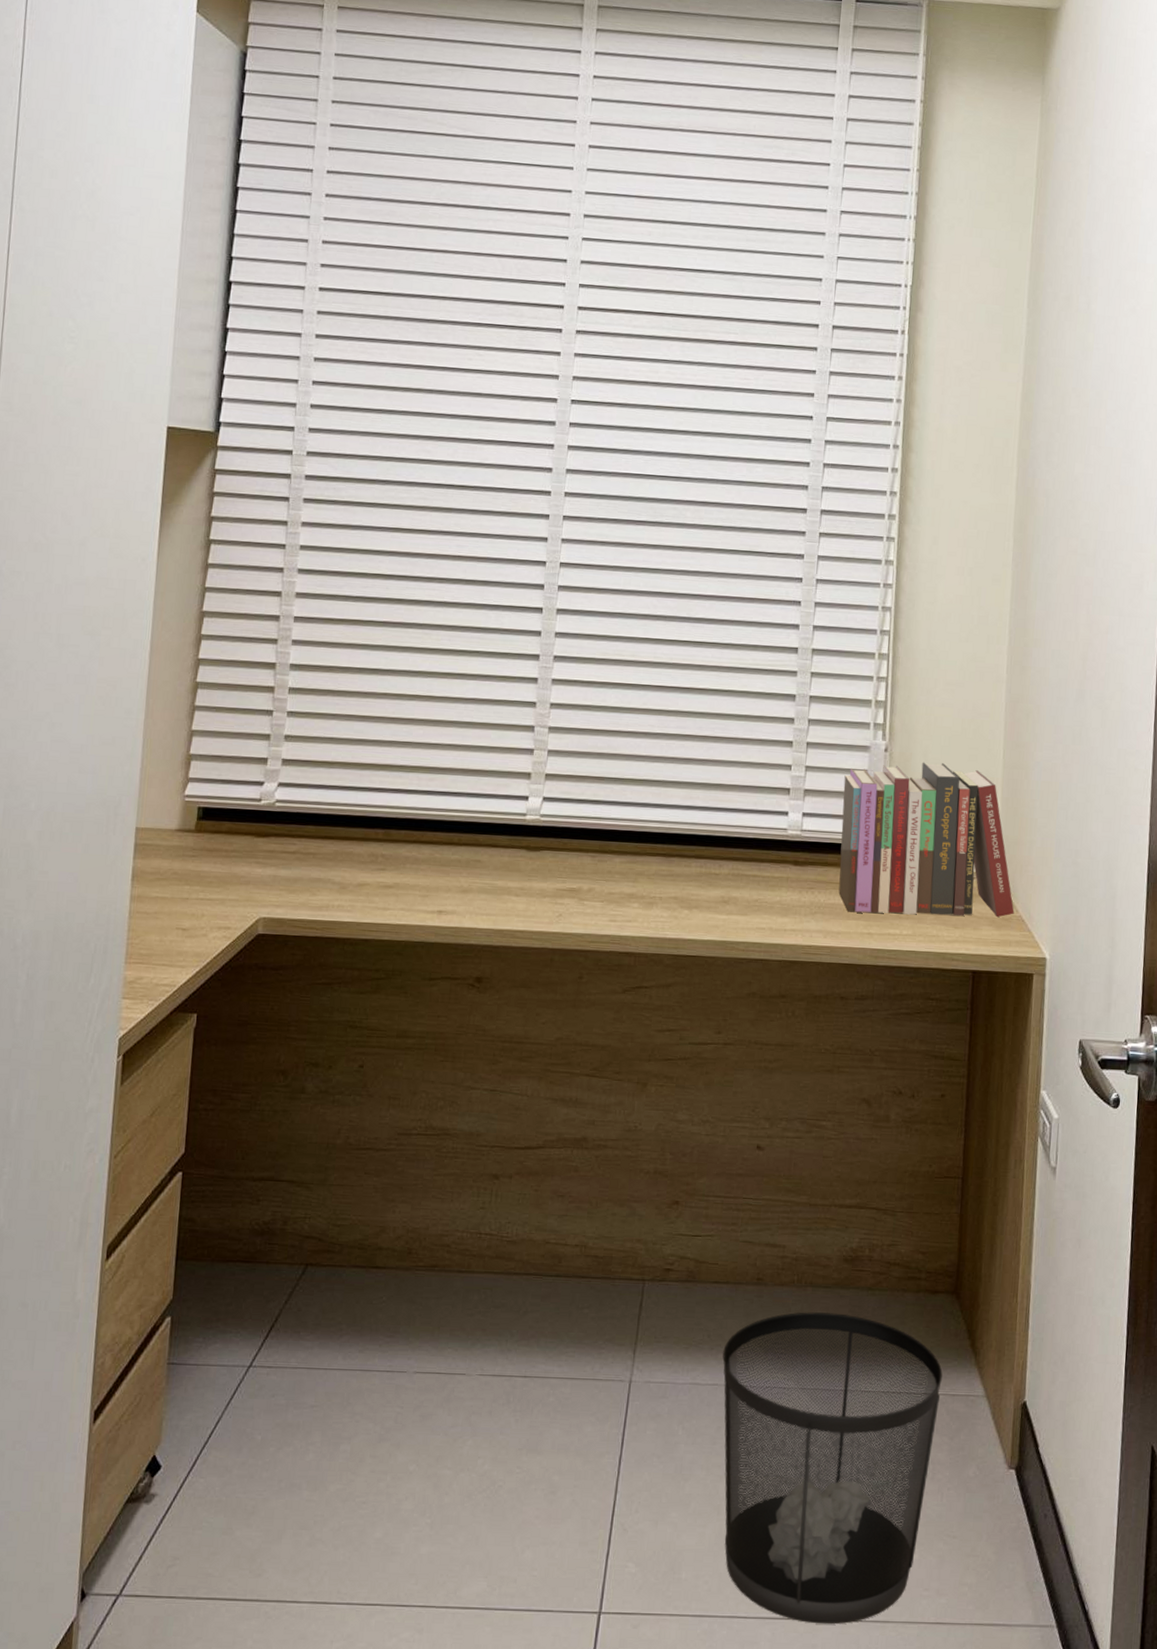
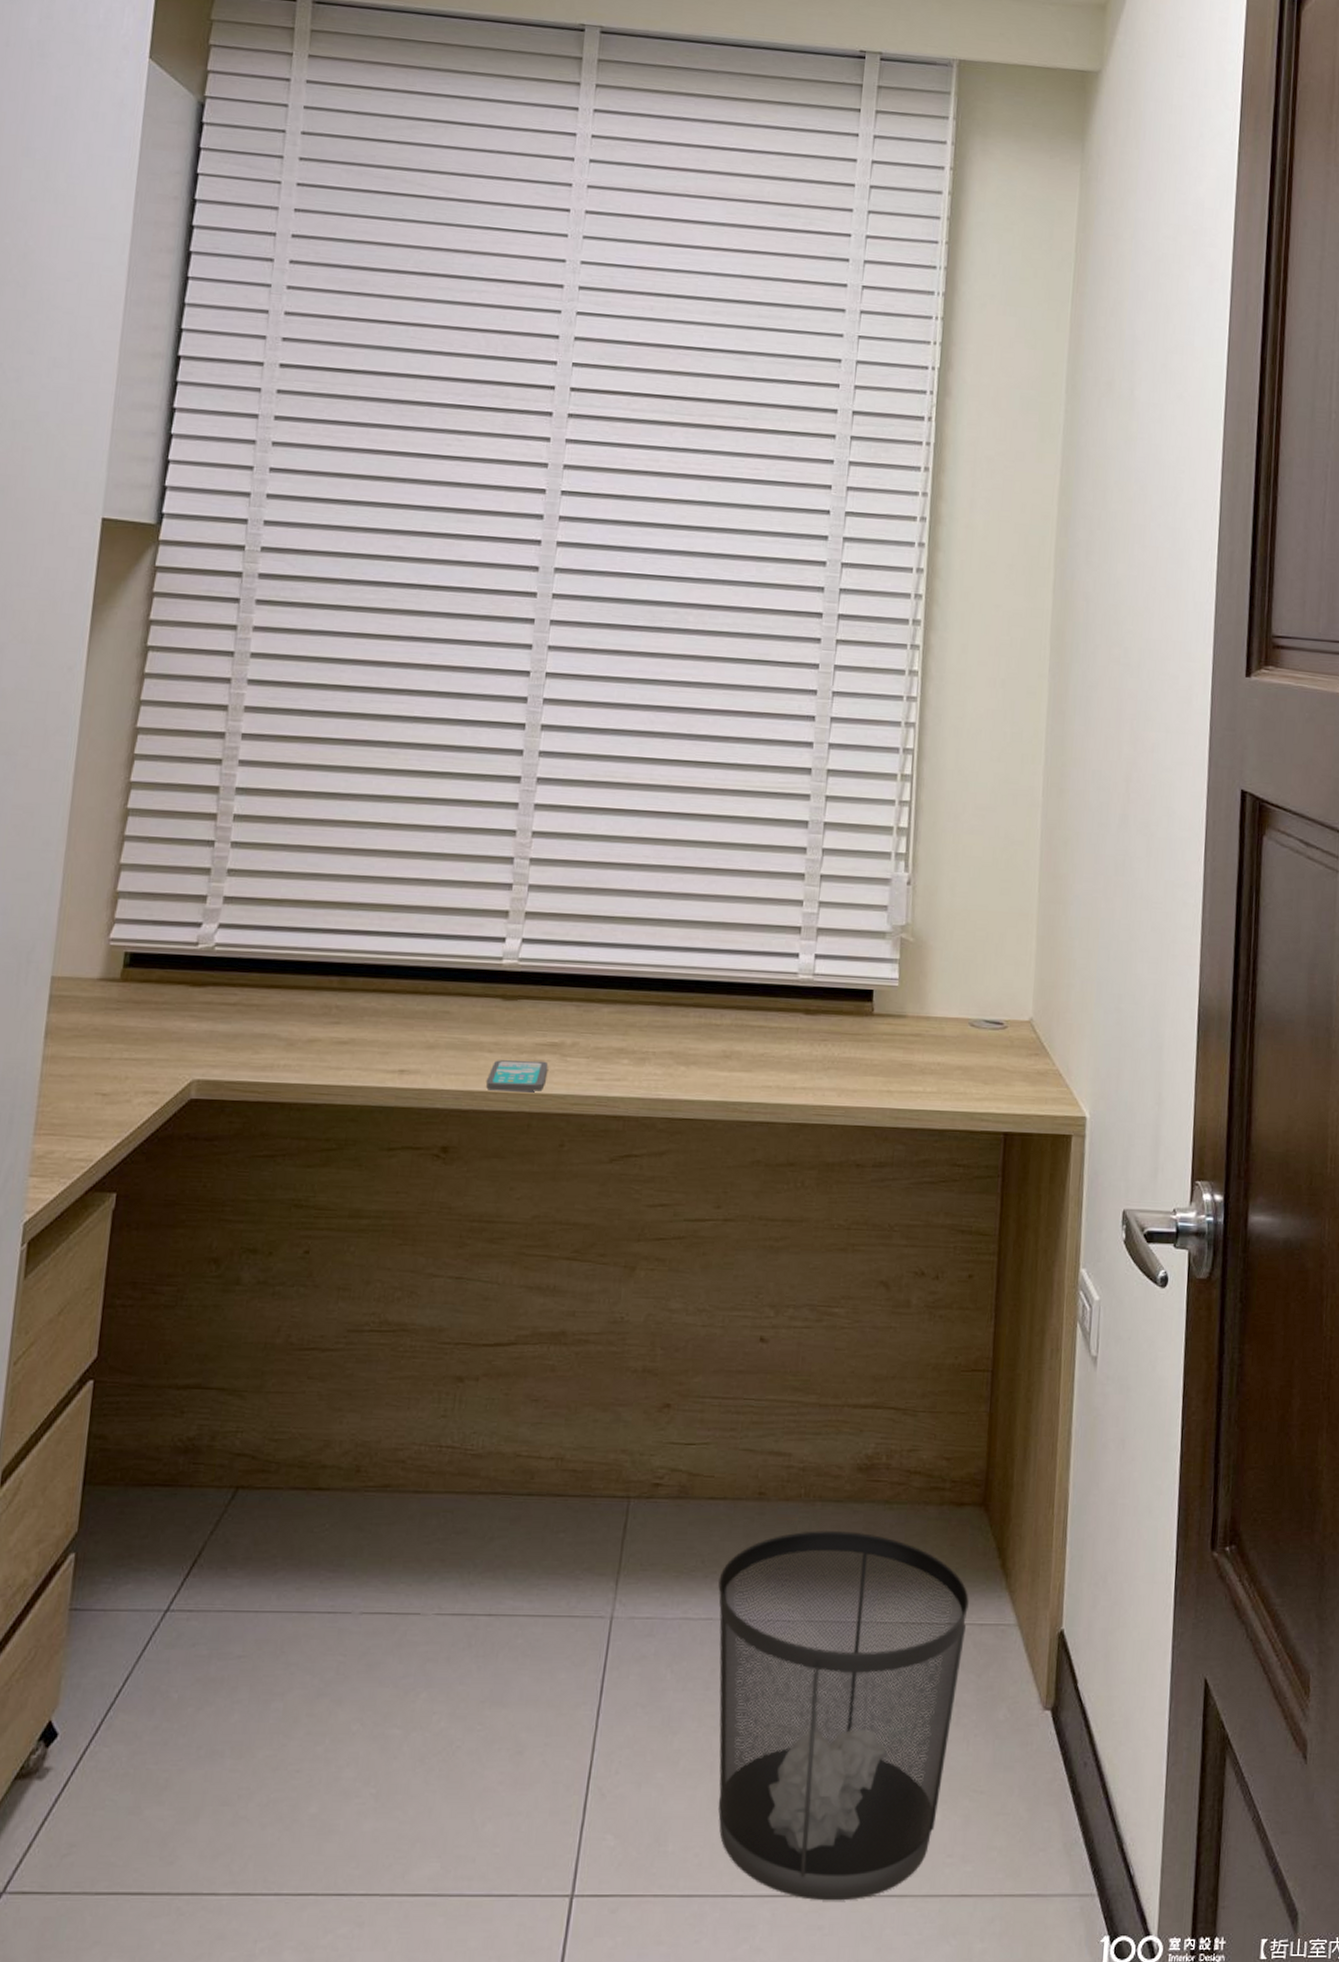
smartphone: none [513,903,568,931] -> present [486,1060,549,1091]
books: present [838,762,1014,917] -> none [854,896,1051,1071]

